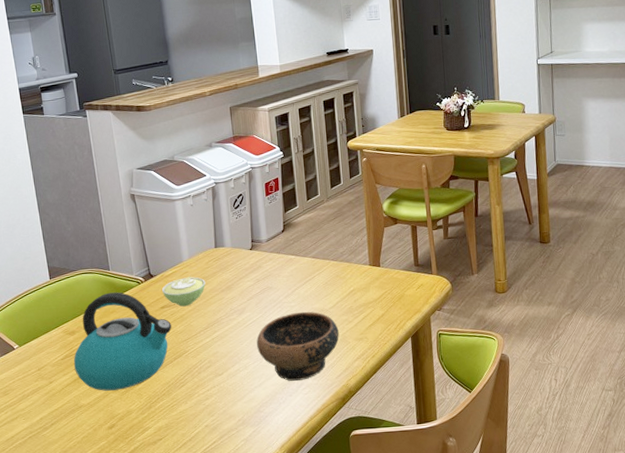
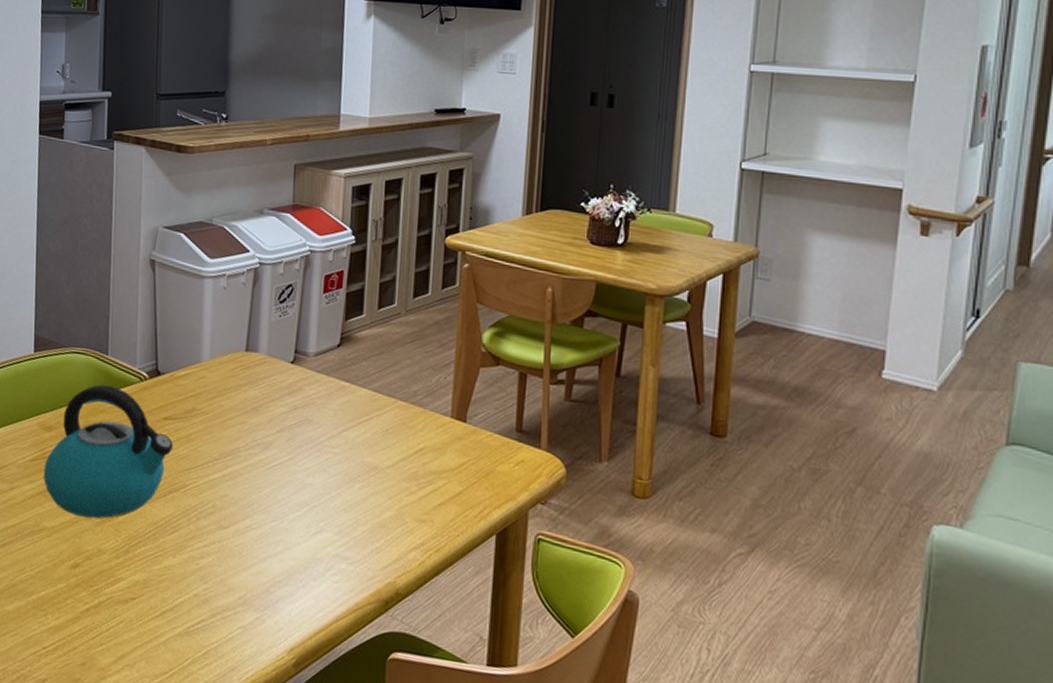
sugar bowl: present [161,276,206,307] -> none [168,383,226,424]
bowl: present [256,311,339,381] -> none [279,463,395,562]

